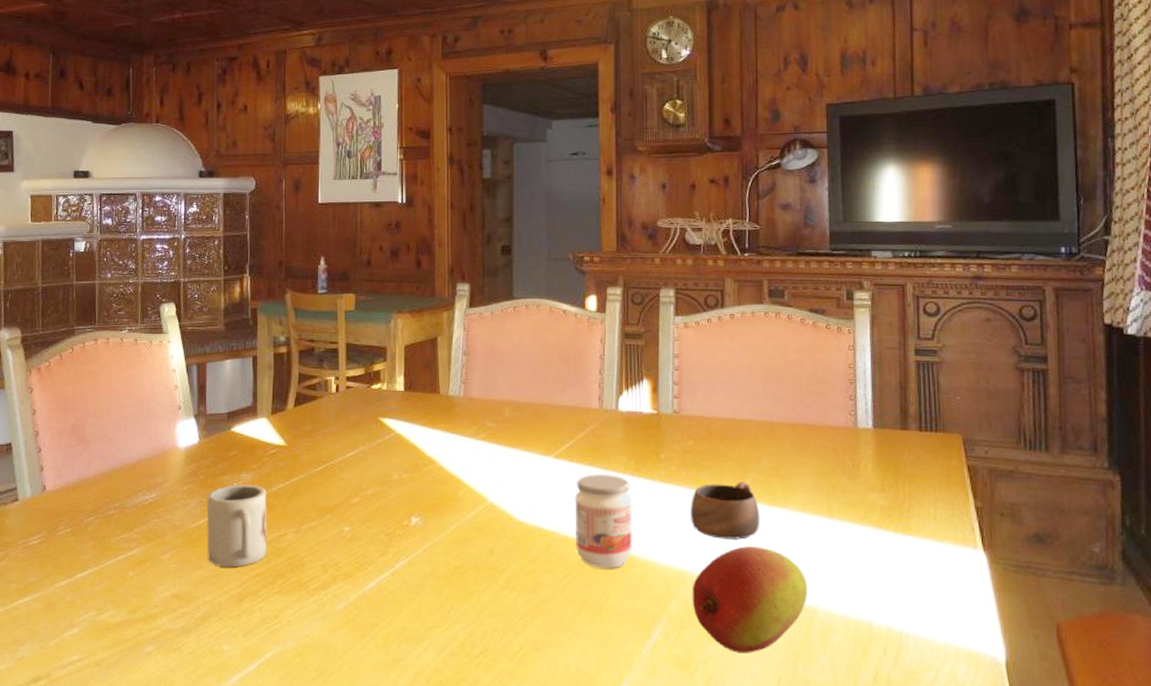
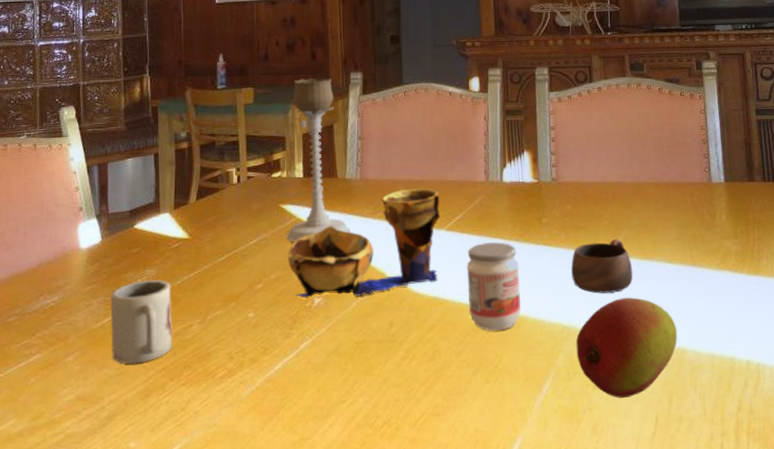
candle holder: none [384,286,453,458] -> present [286,77,351,243]
decorative bowl: none [386,410,549,520] -> present [288,188,441,298]

